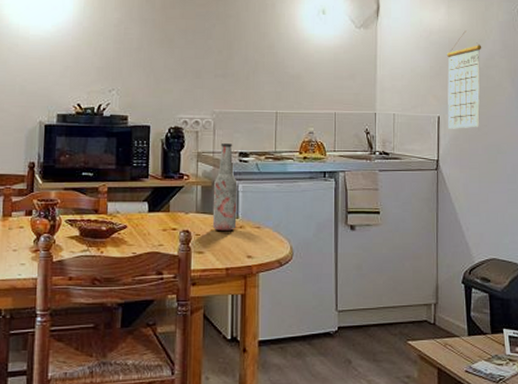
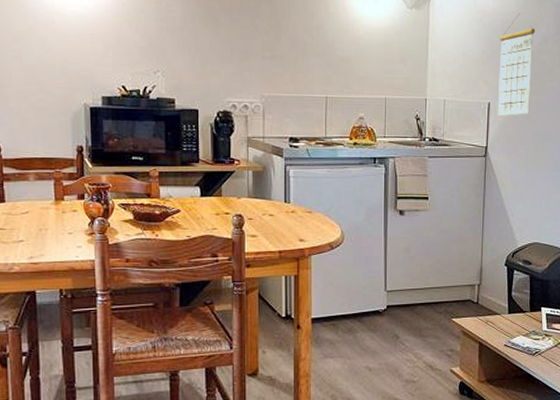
bottle: present [212,144,237,231] -> none [264,128,288,215]

